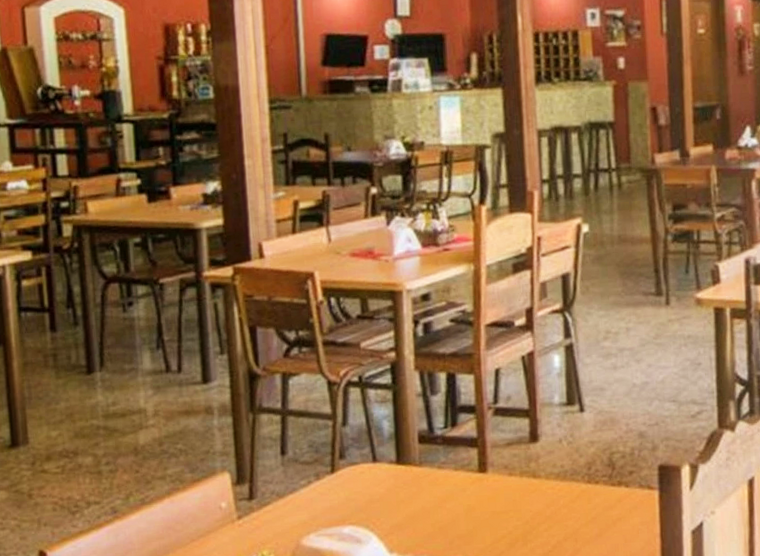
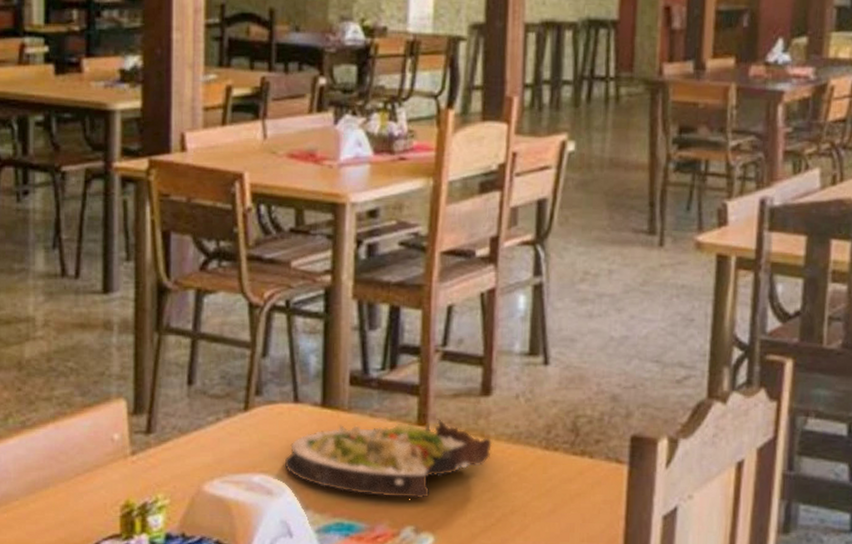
salad plate: none [369,465,543,536] -> present [284,419,492,499]

